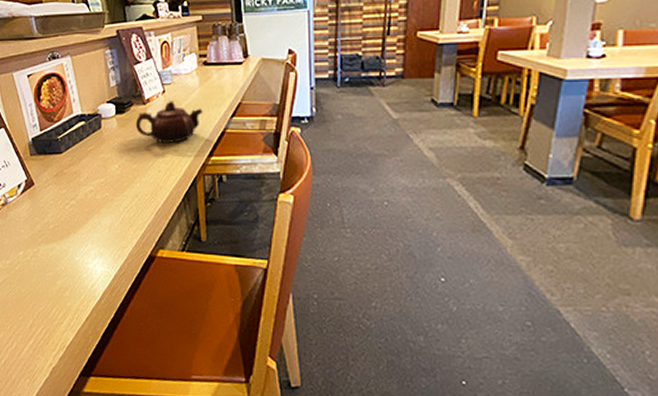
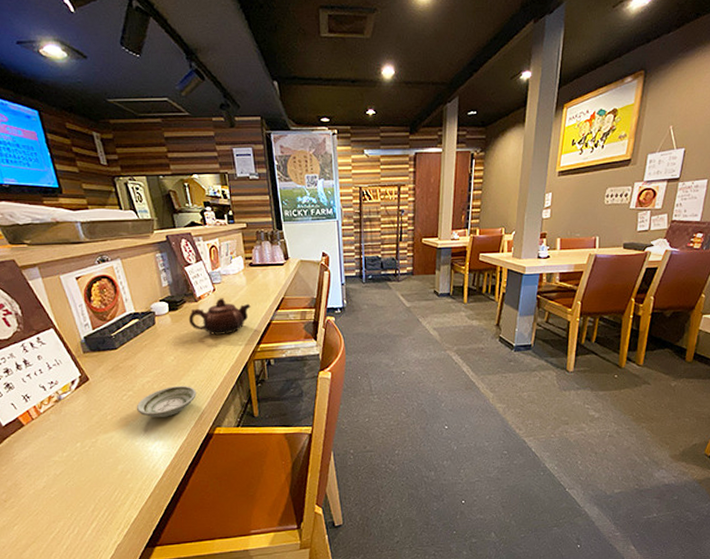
saucer: none [78,198,140,232] -> present [136,386,196,418]

